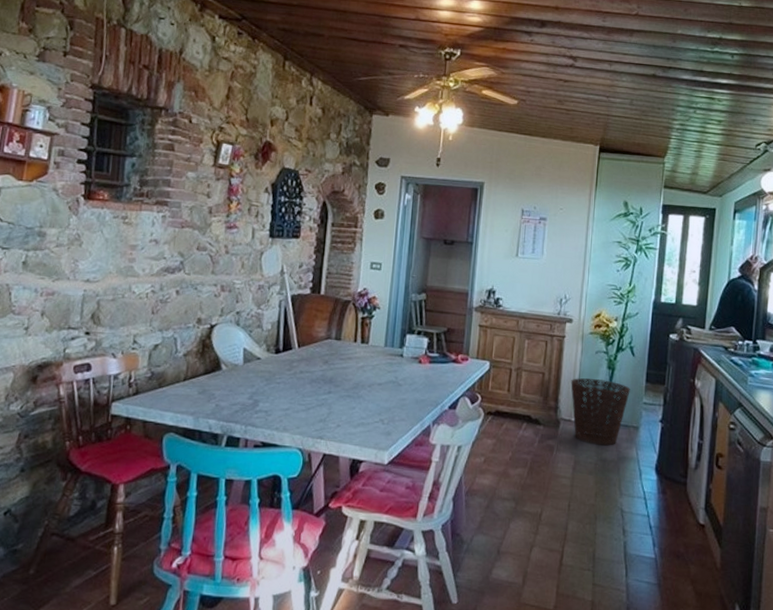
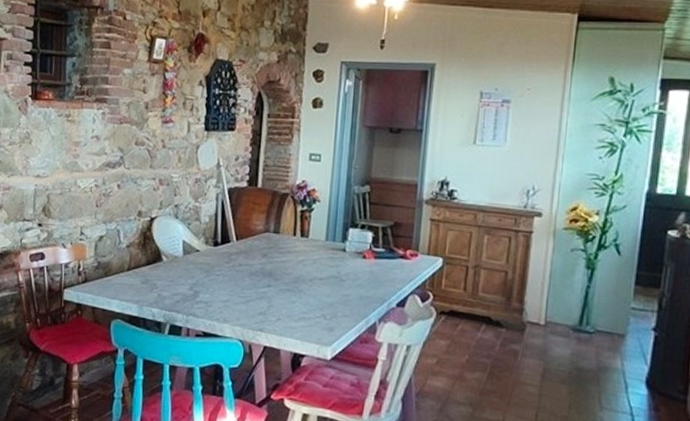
basket: present [571,378,630,446] -> none [539,278,615,354]

